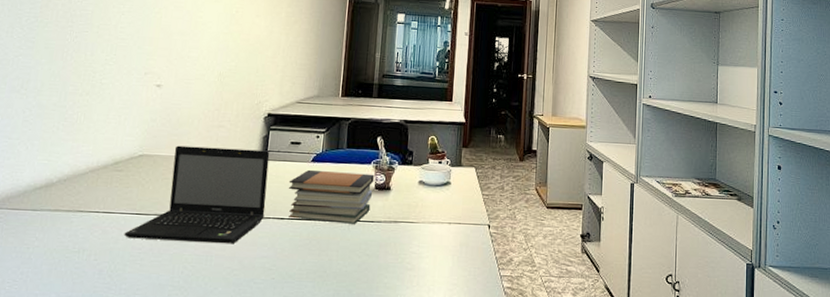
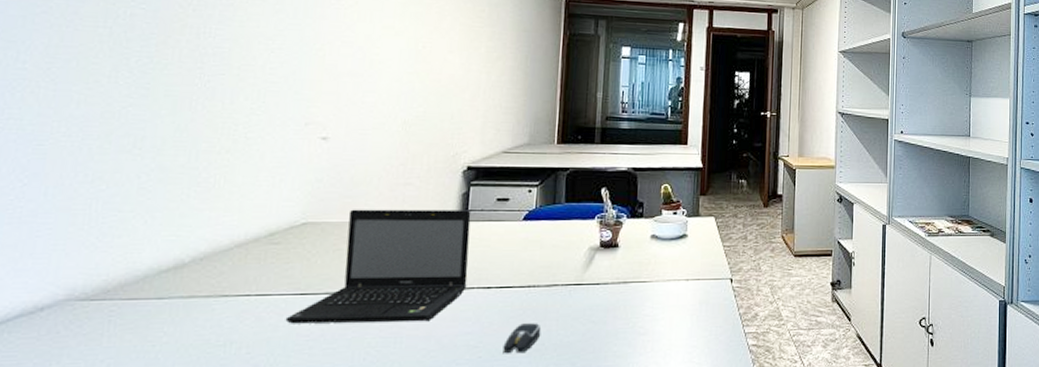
book stack: present [288,169,375,224] -> none [495,229,599,289]
computer mouse: none [292,252,324,278] -> present [503,323,542,354]

